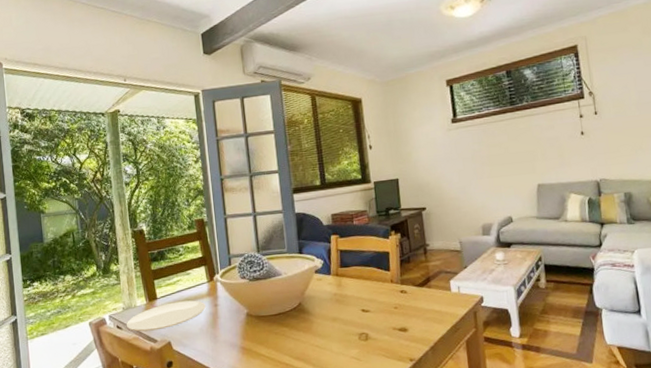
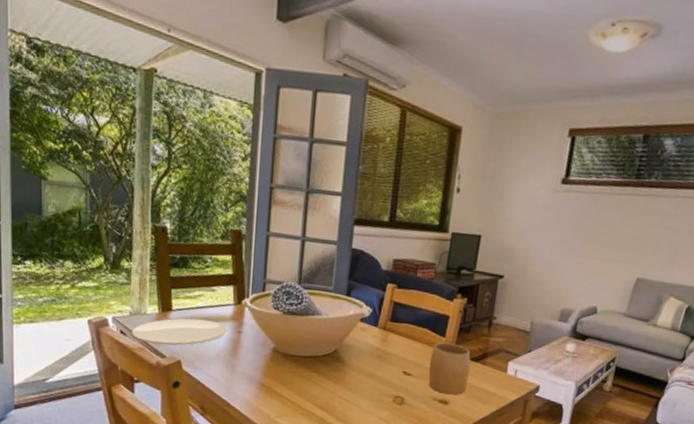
mug: none [381,275,420,322] -> present [428,342,471,395]

